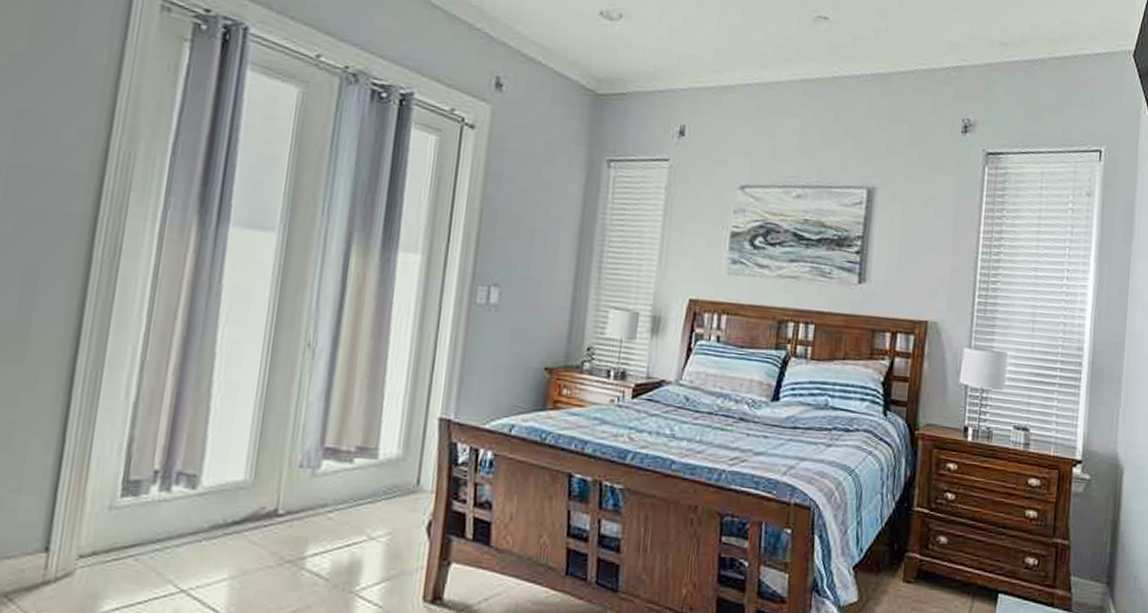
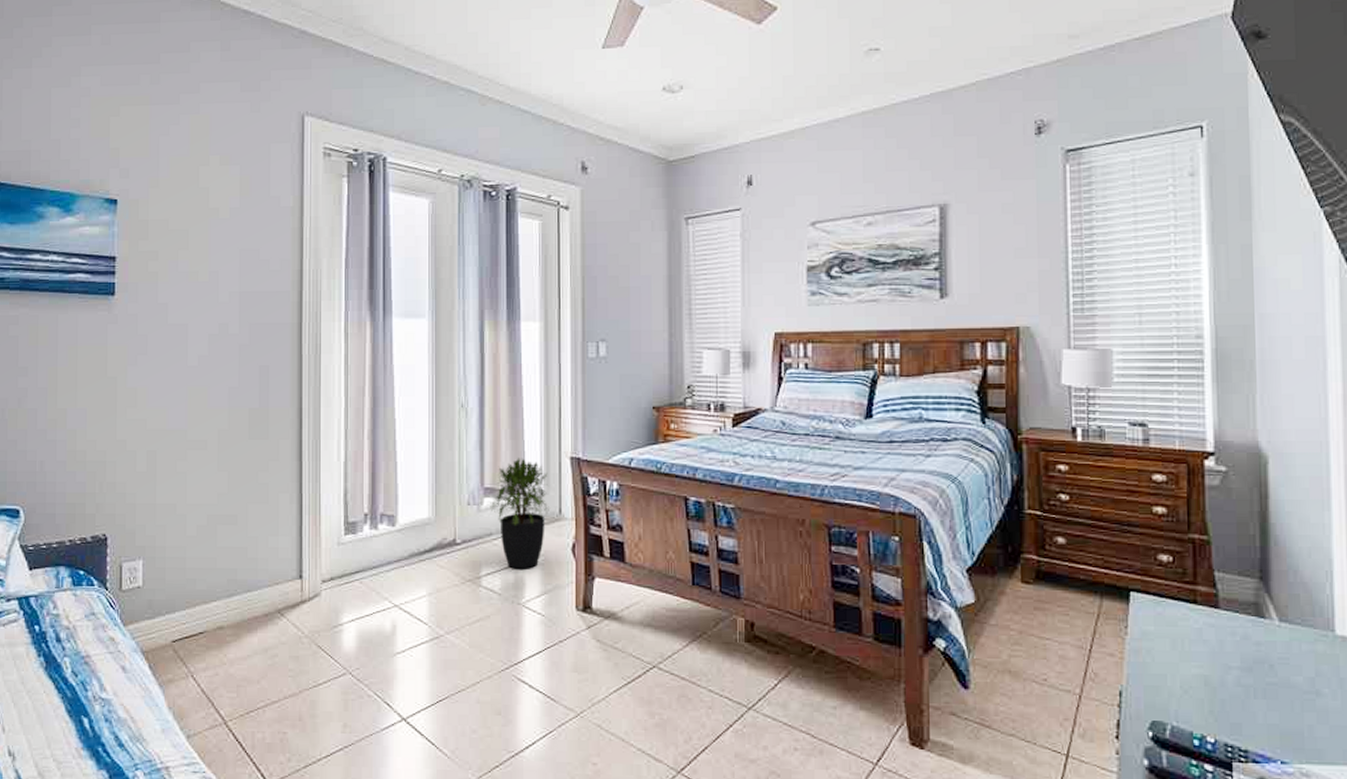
potted plant: none [328,414,409,550] -> present [490,458,549,569]

